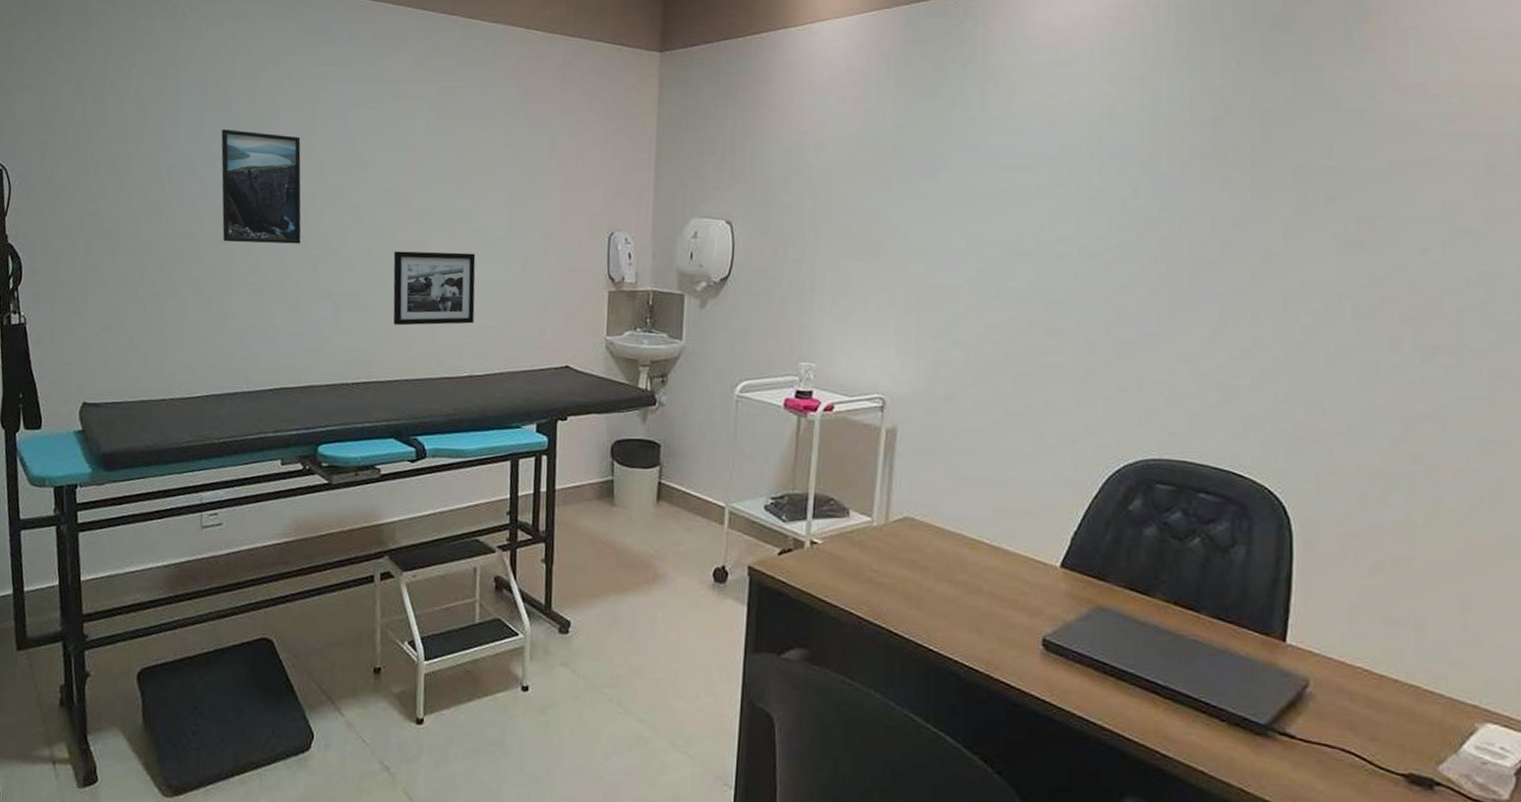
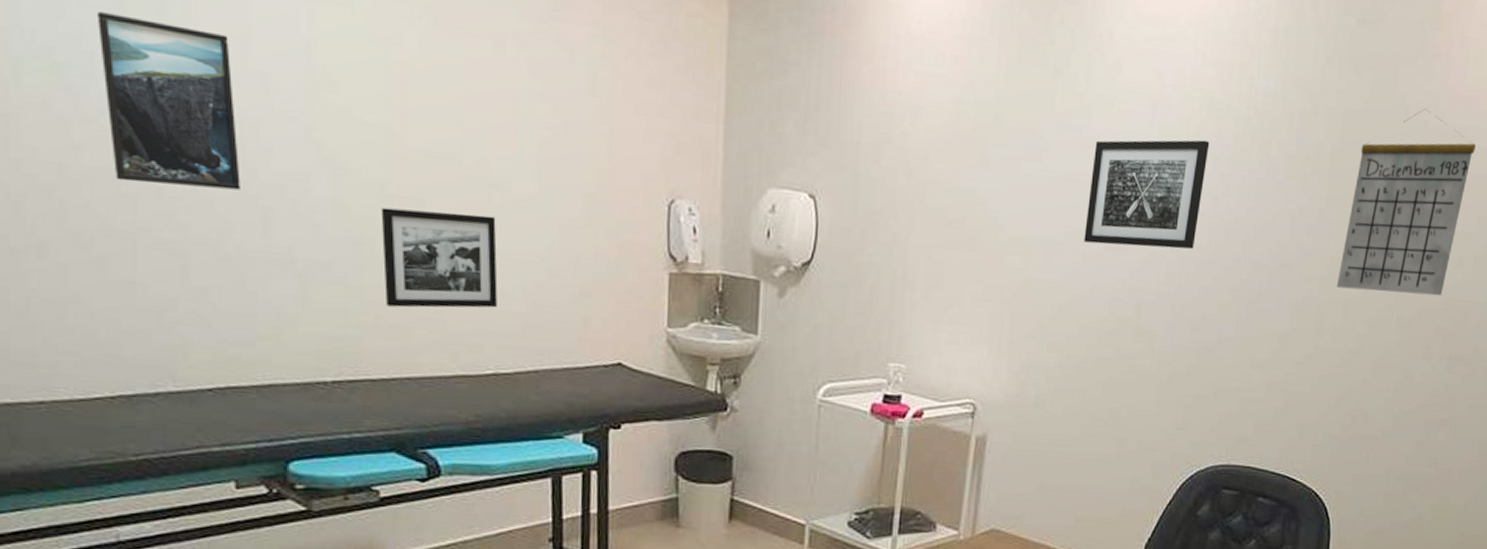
wall art: none [987,149,1113,250] -> present [1084,140,1210,249]
calendar: none [1272,99,1428,284] -> present [1336,108,1476,296]

